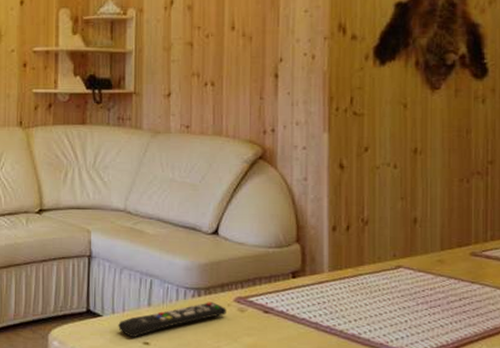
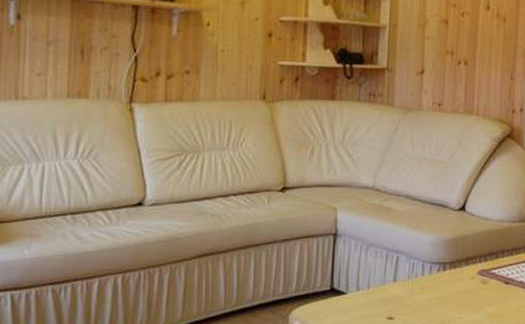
remote control: present [118,302,226,338] -> none [362,275,470,314]

